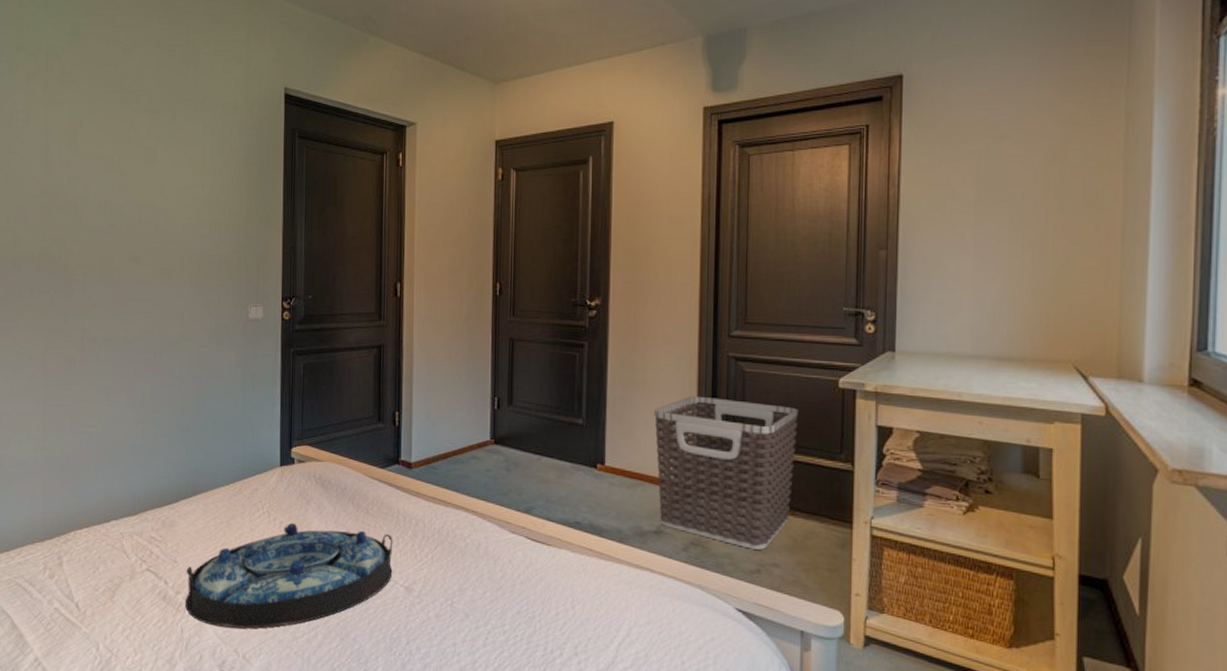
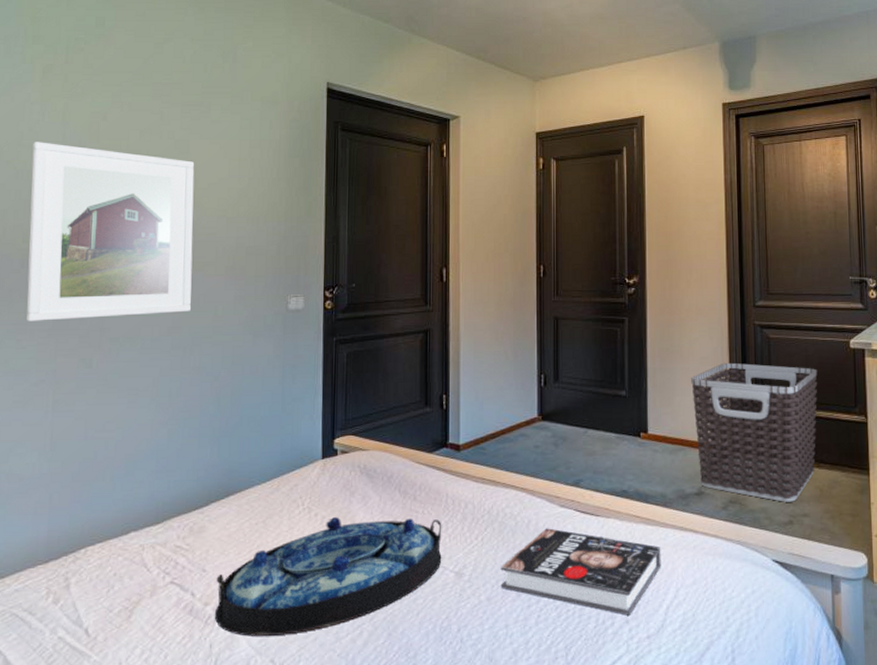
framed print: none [19,149,162,320] -> present [26,142,195,321]
book: none [449,553,615,648] -> present [500,528,661,616]

